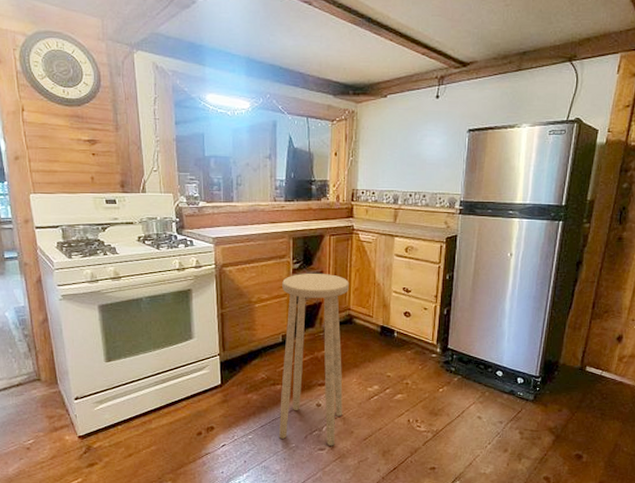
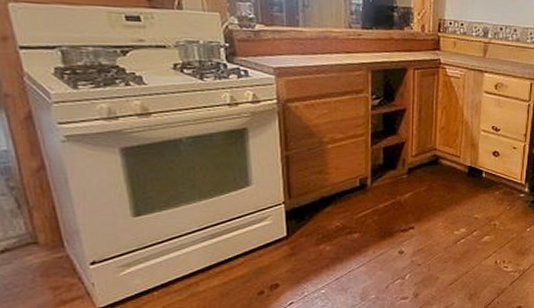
stool: present [279,273,349,446] -> none [357,110,435,294]

